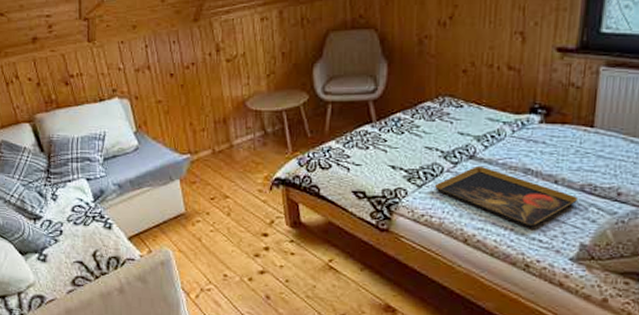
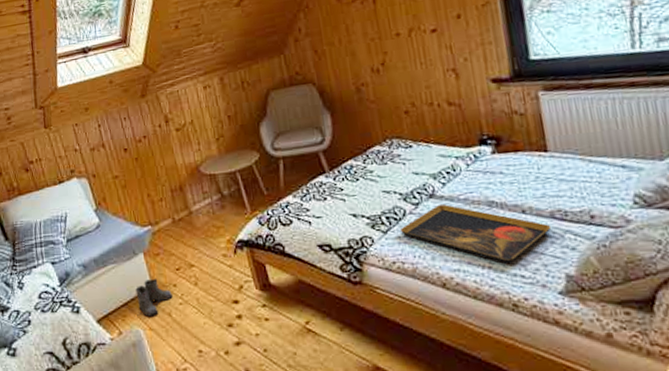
boots: none [168,204,204,240] -> present [135,278,173,317]

